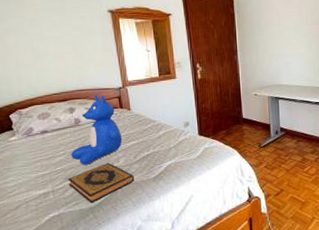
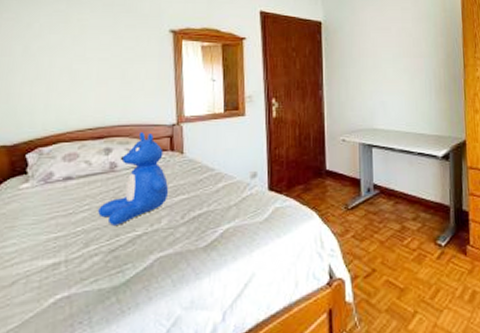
hardback book: present [68,163,135,203] -> none [89,224,179,281]

